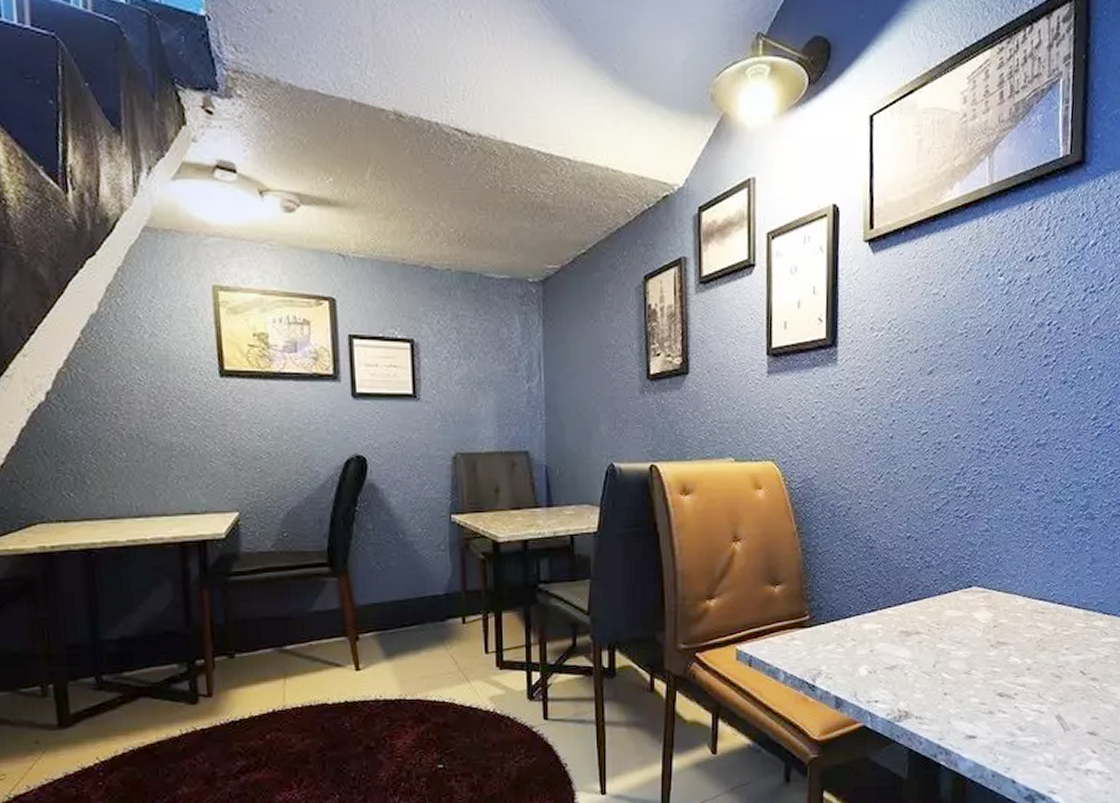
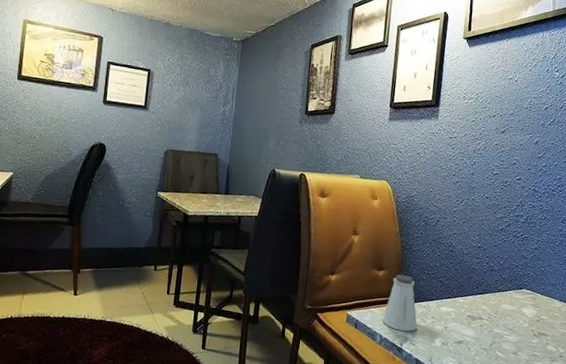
saltshaker: none [786,588,834,662] -> present [383,274,418,332]

